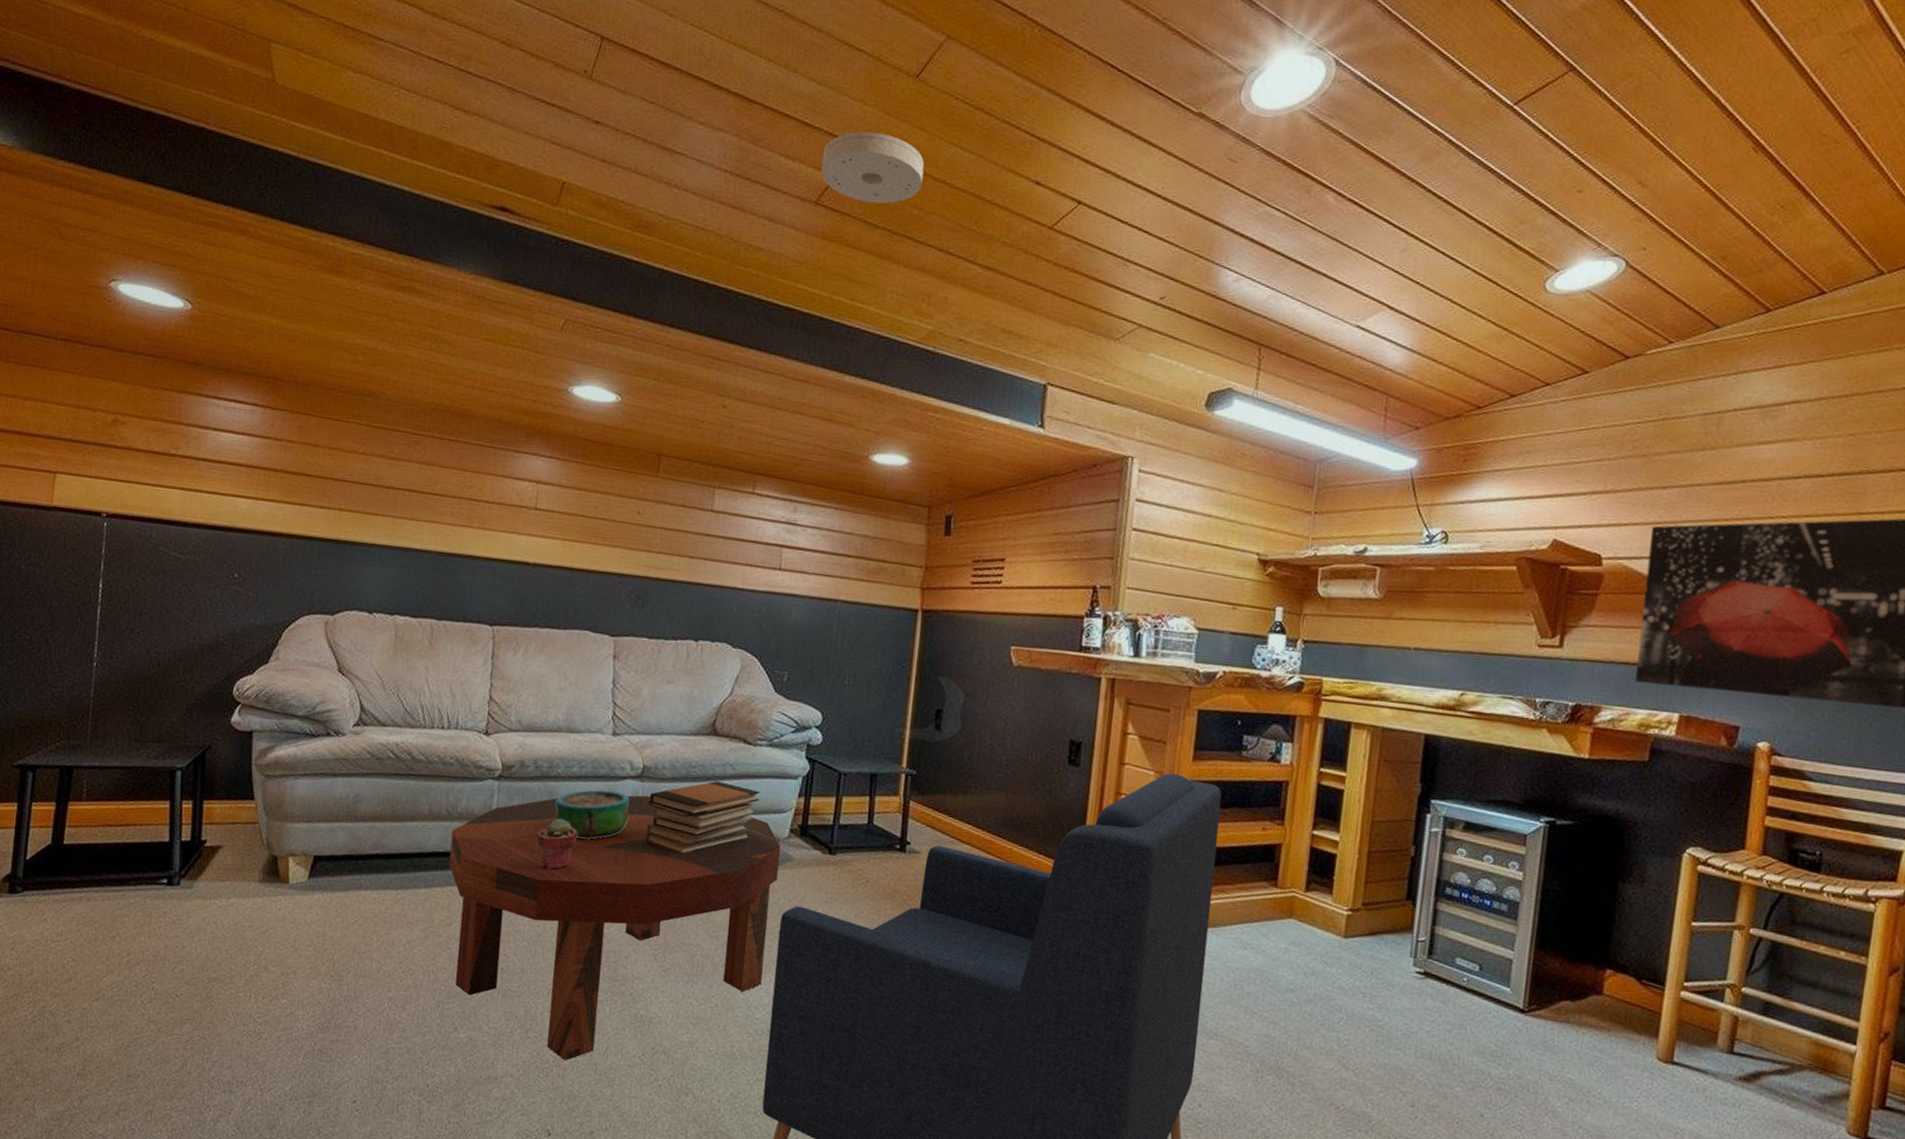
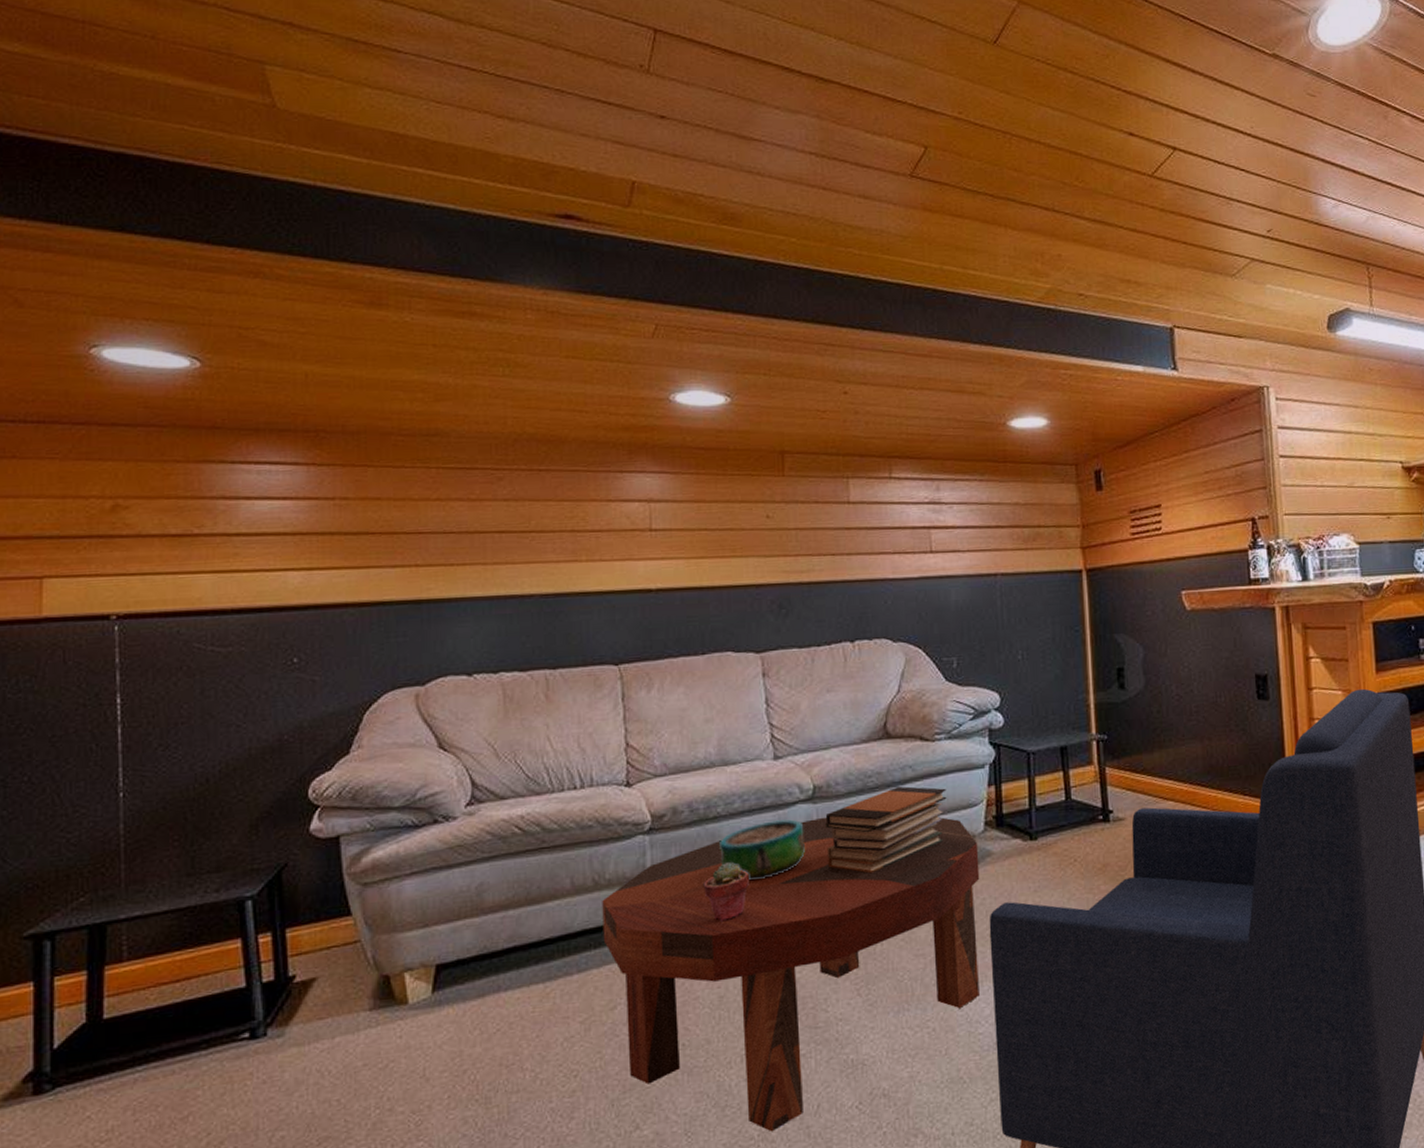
smoke detector: present [821,131,925,204] -> none [910,100,1017,170]

